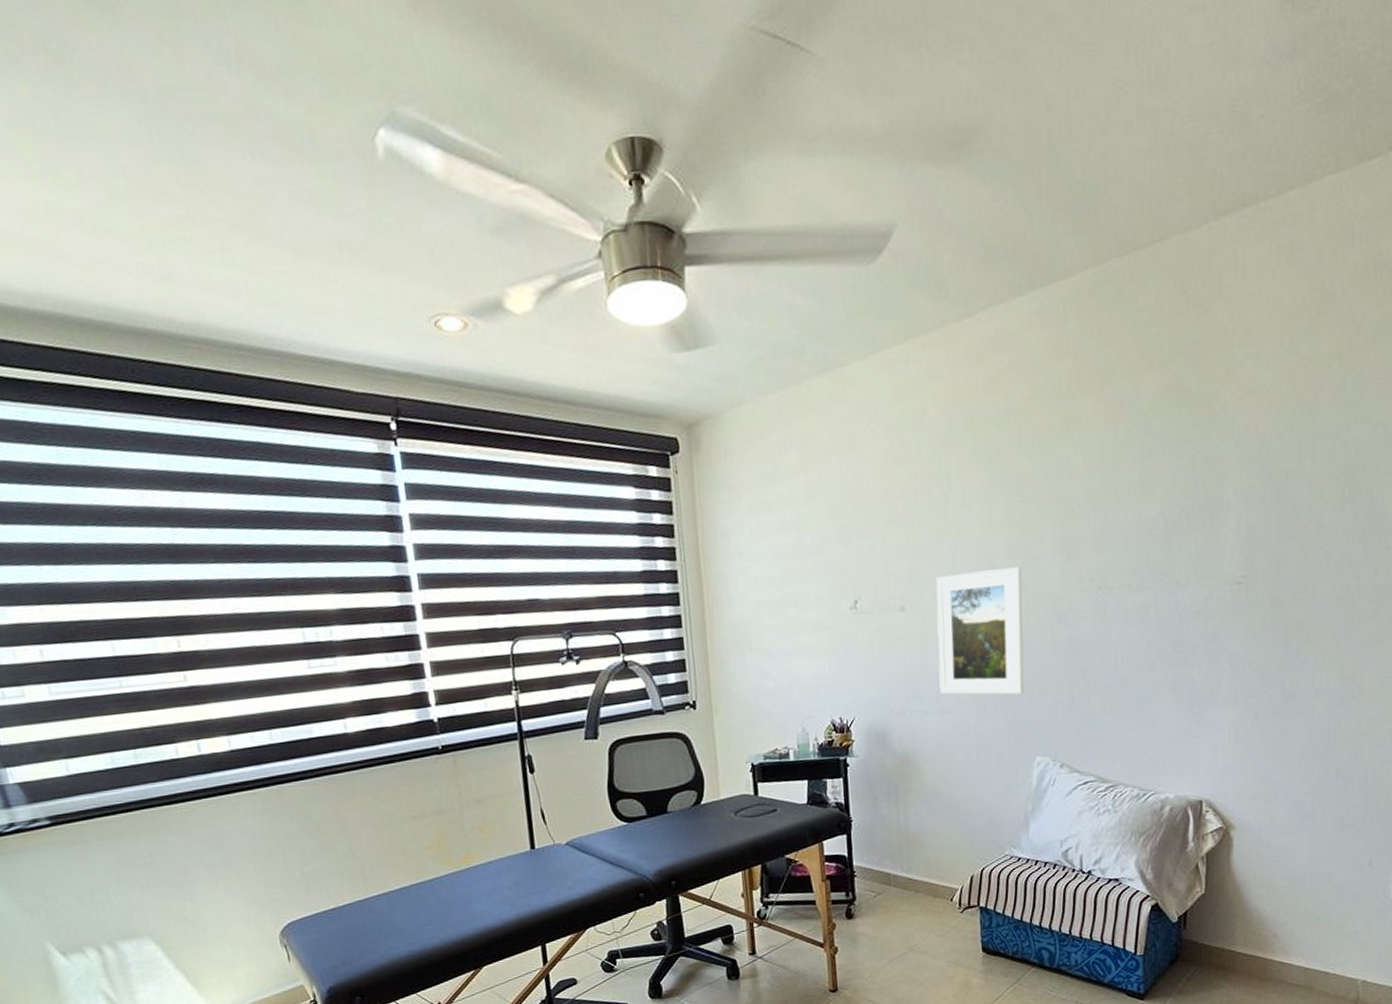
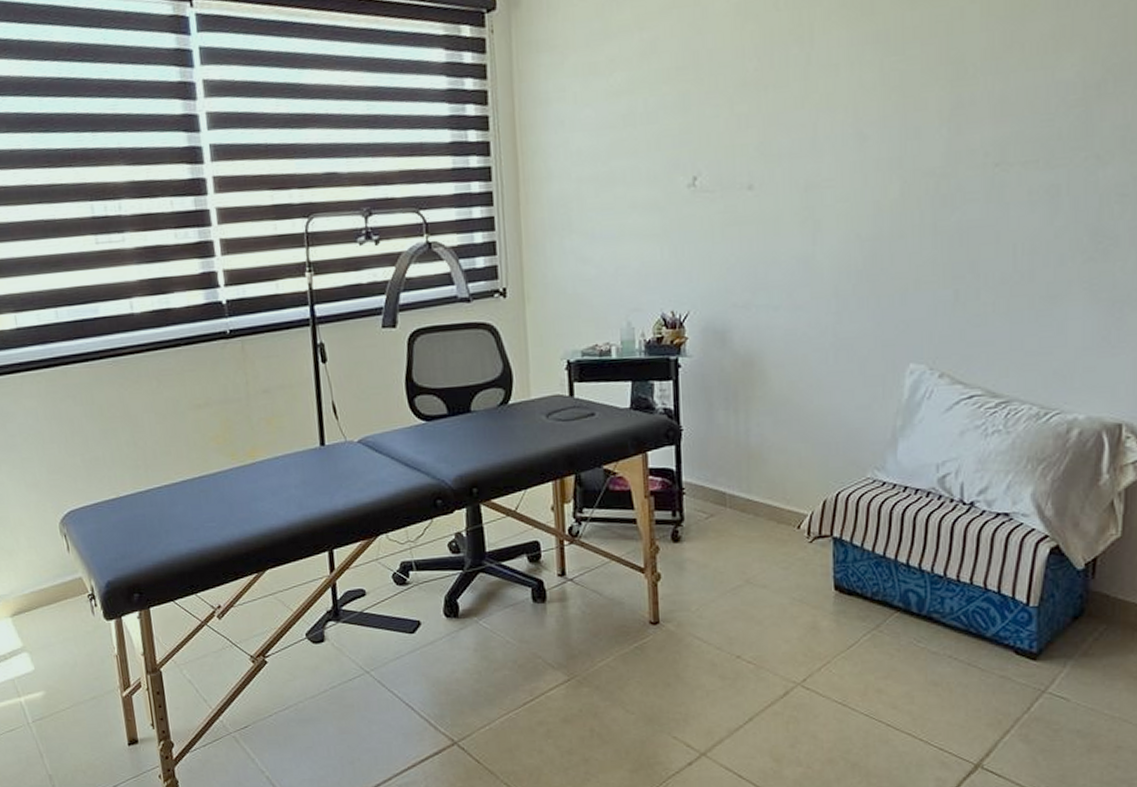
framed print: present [936,567,1024,695] -> none [791,139,898,290]

